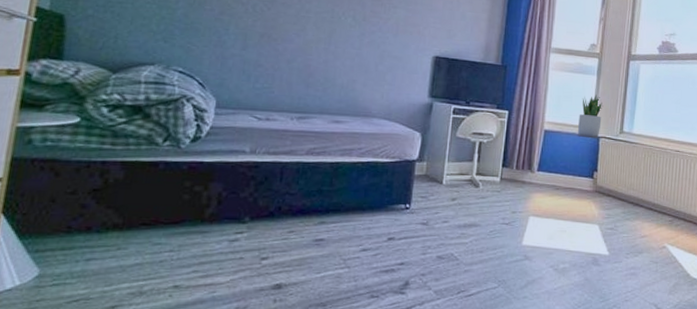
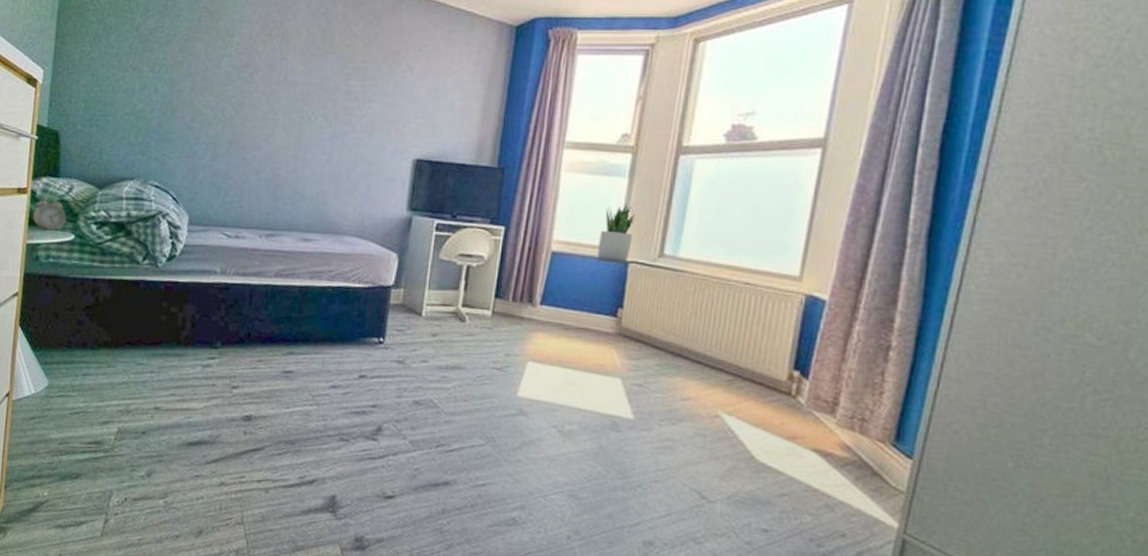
alarm clock: none [26,77,70,114] -> present [33,195,66,231]

